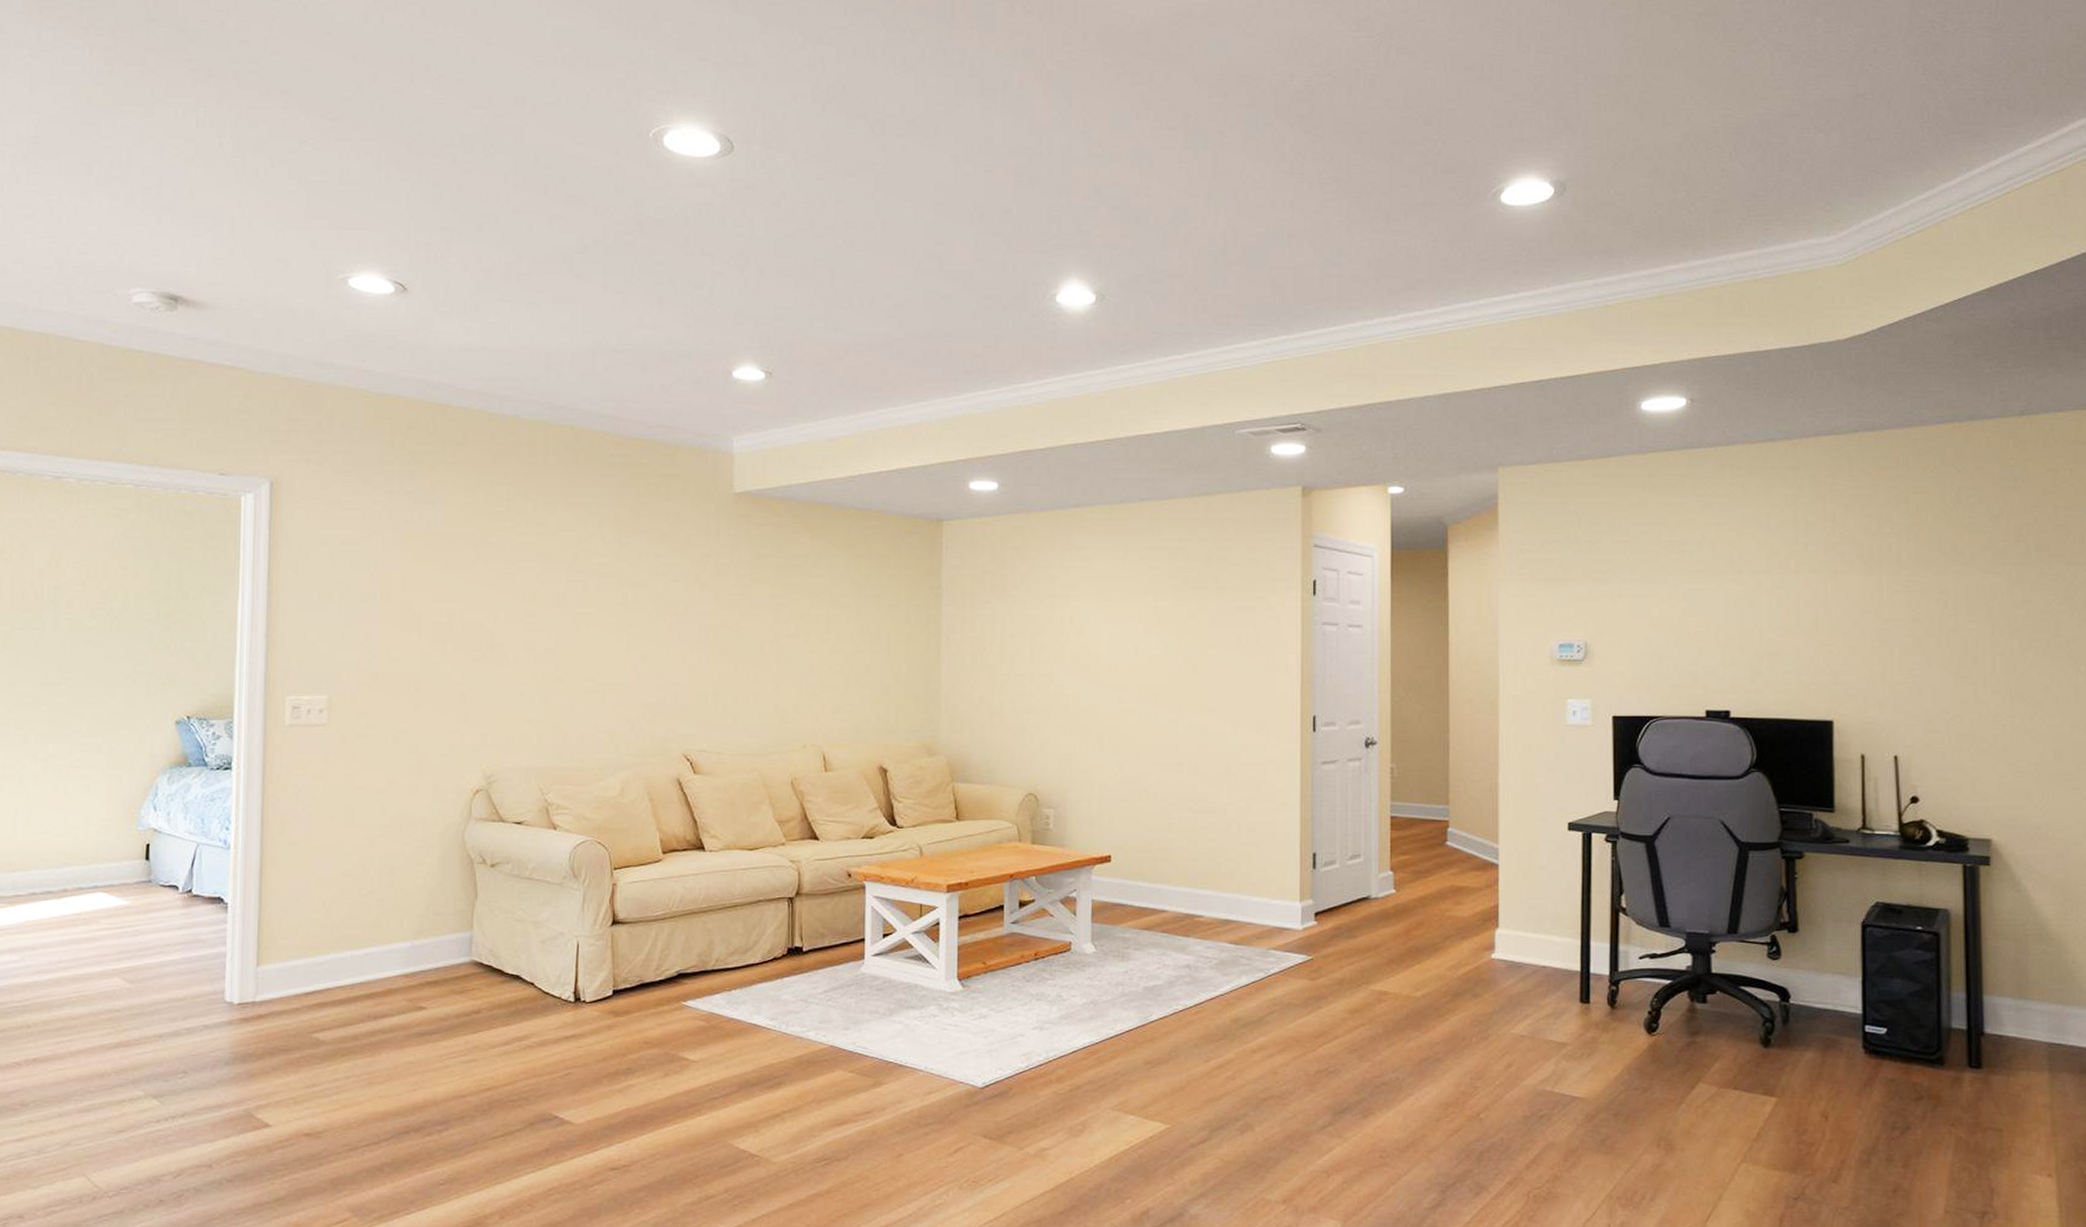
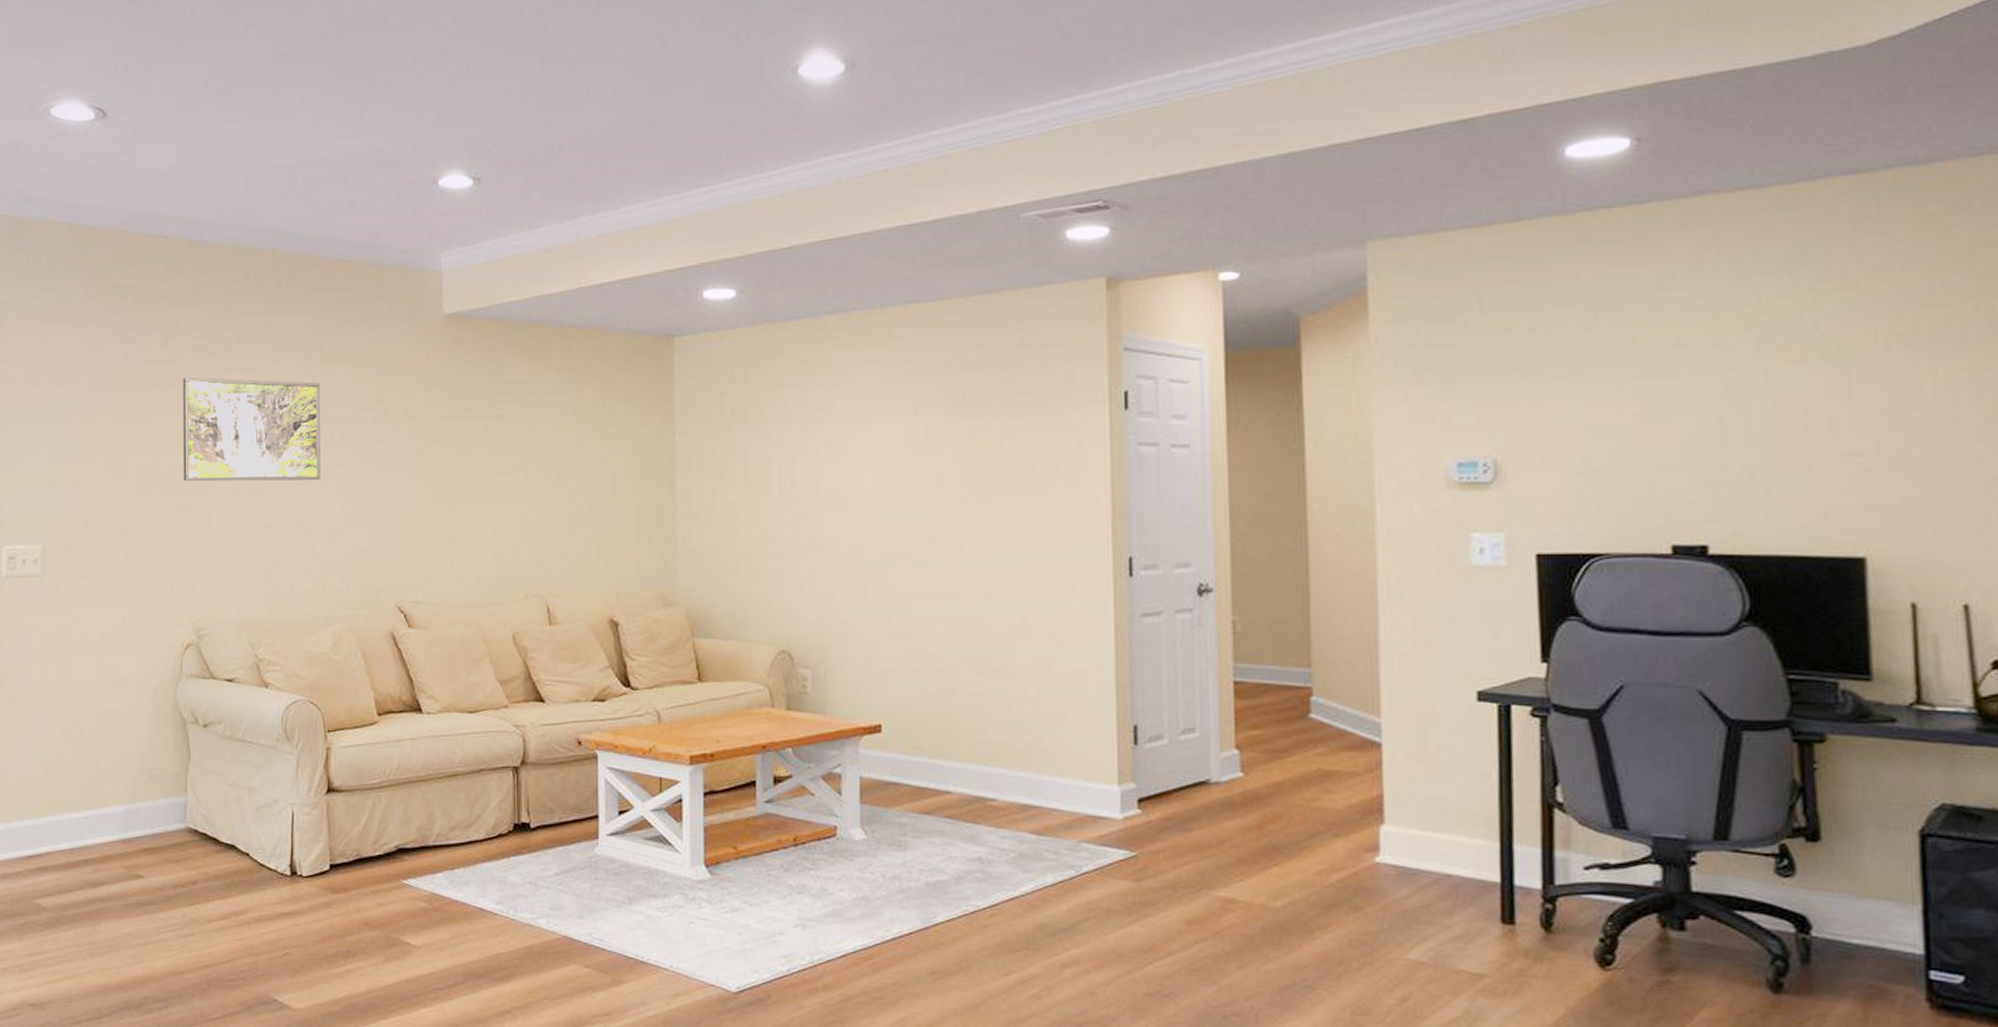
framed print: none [477,540,615,639] -> present [183,377,321,482]

